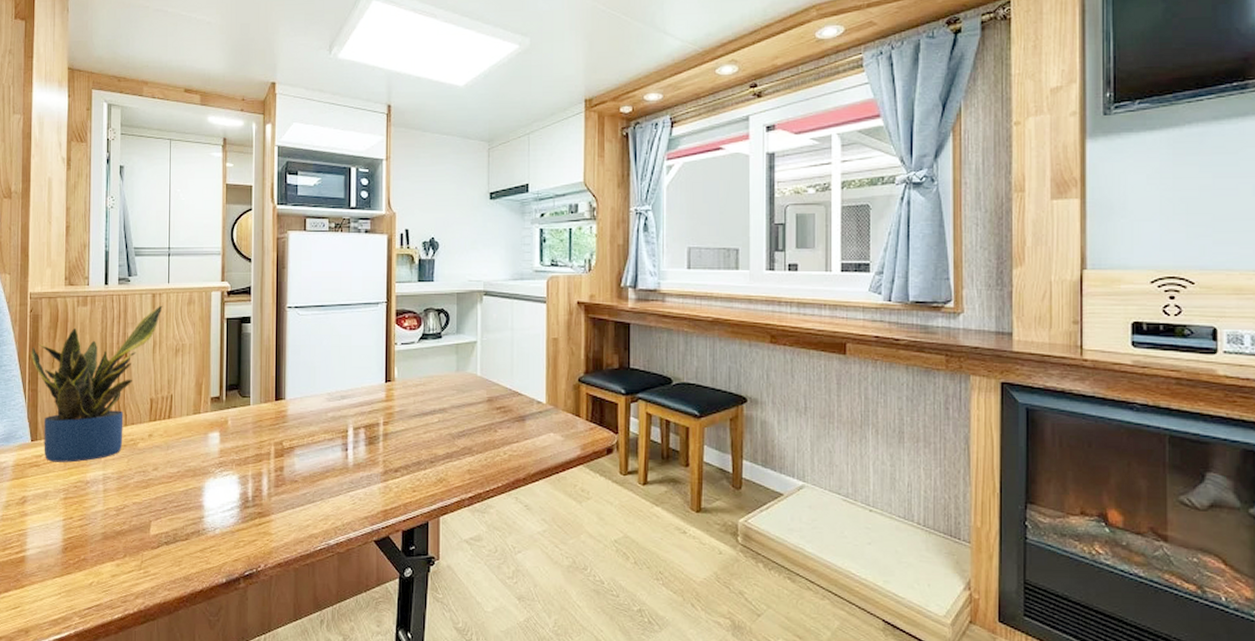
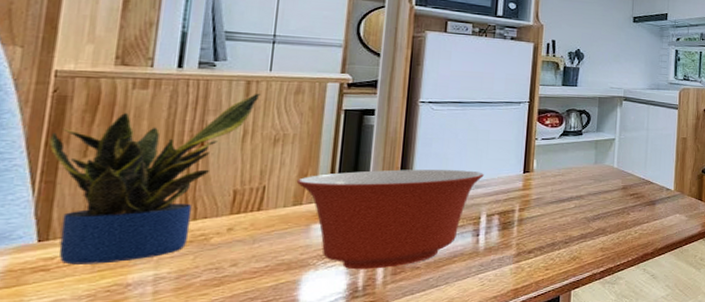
mixing bowl: none [194,378,348,480] -> present [296,169,484,270]

